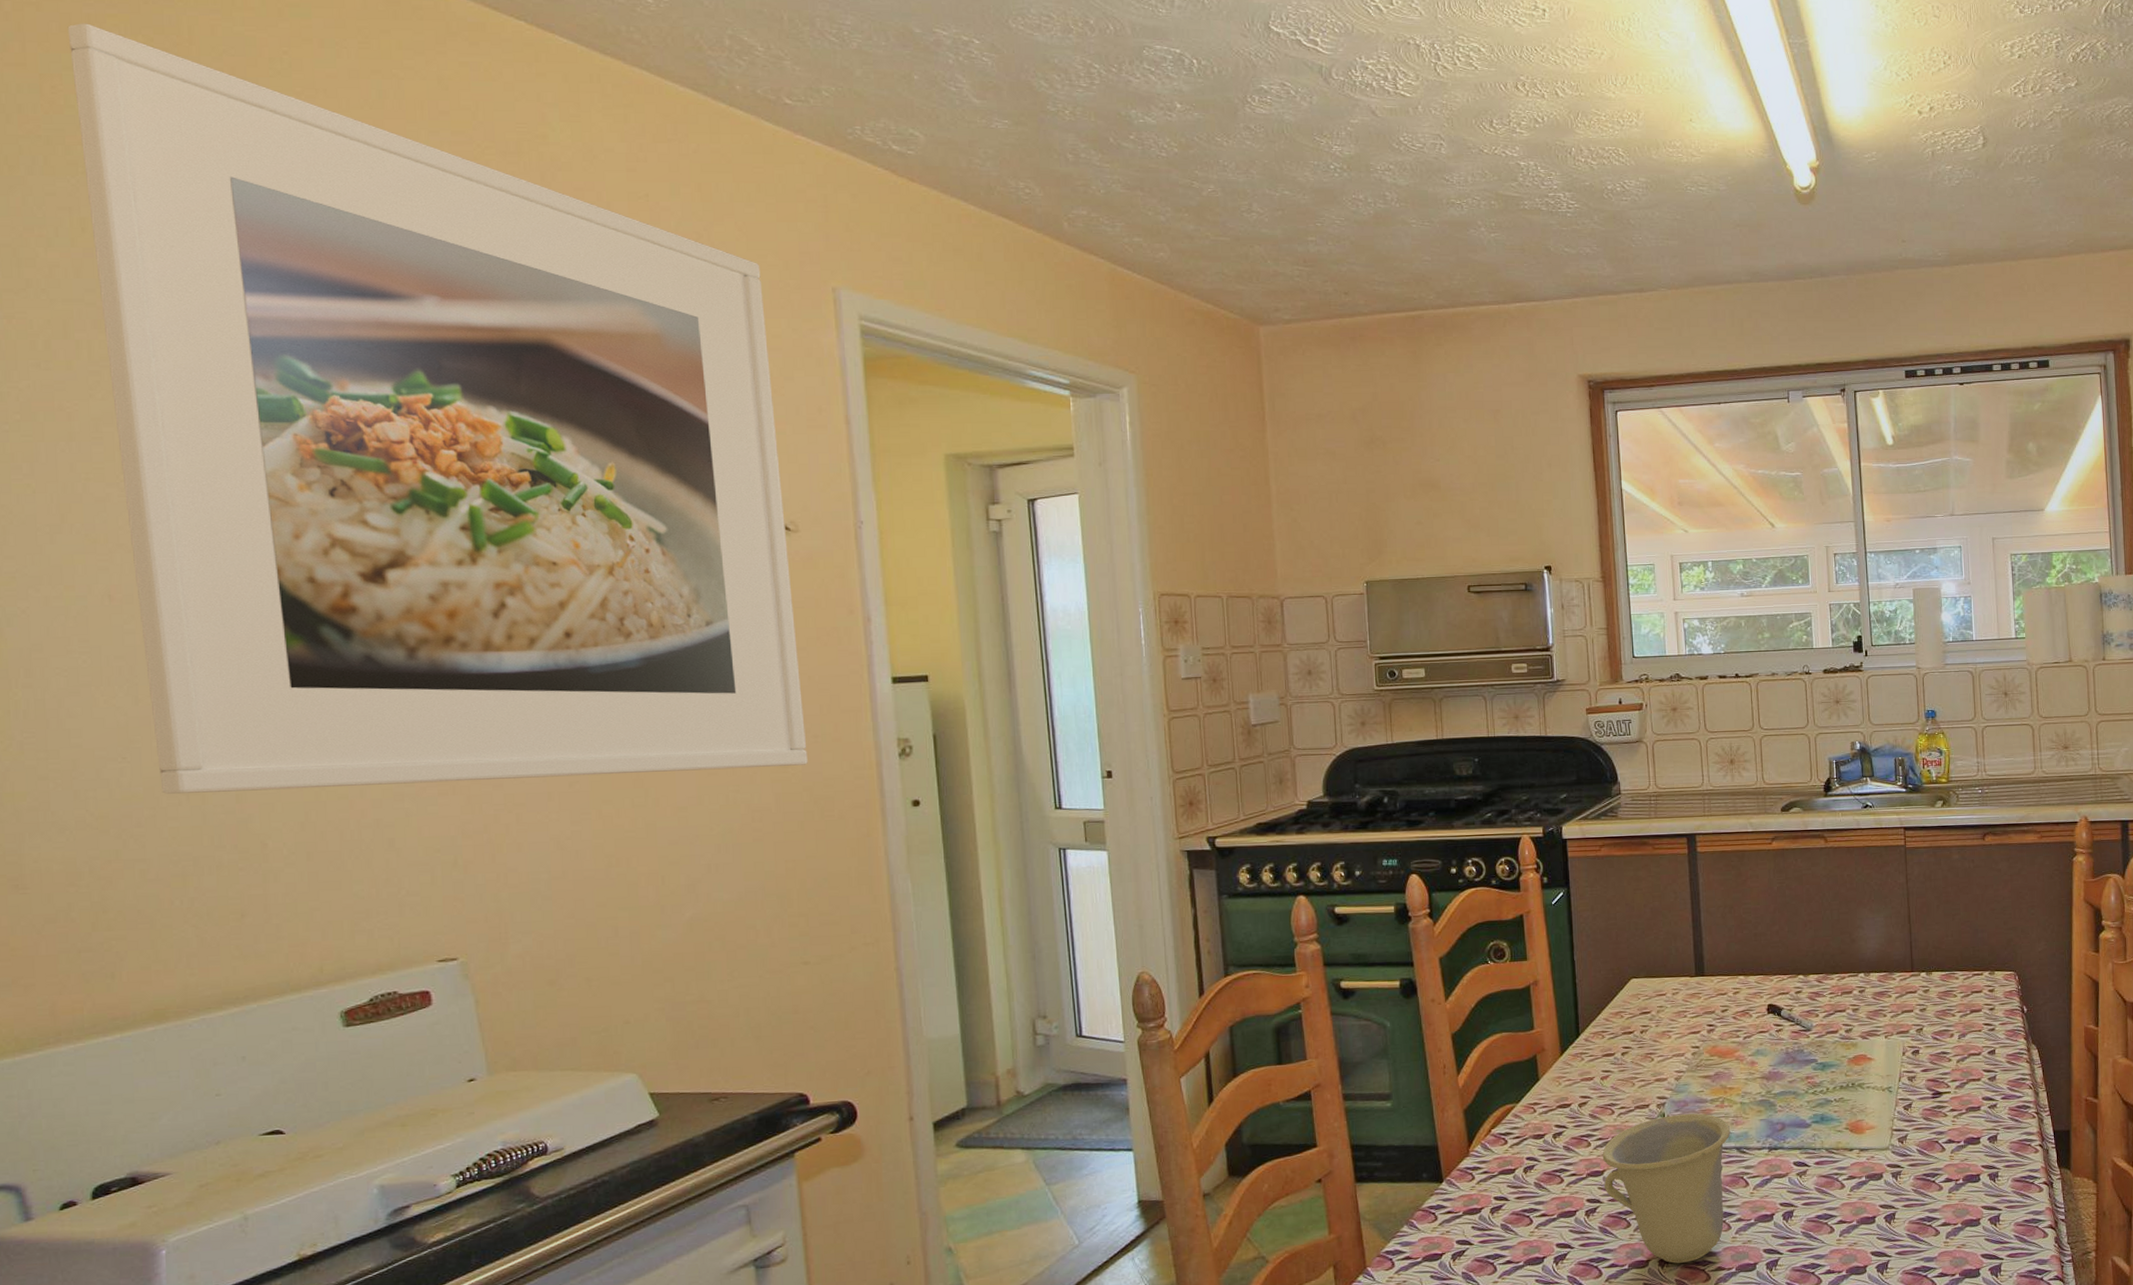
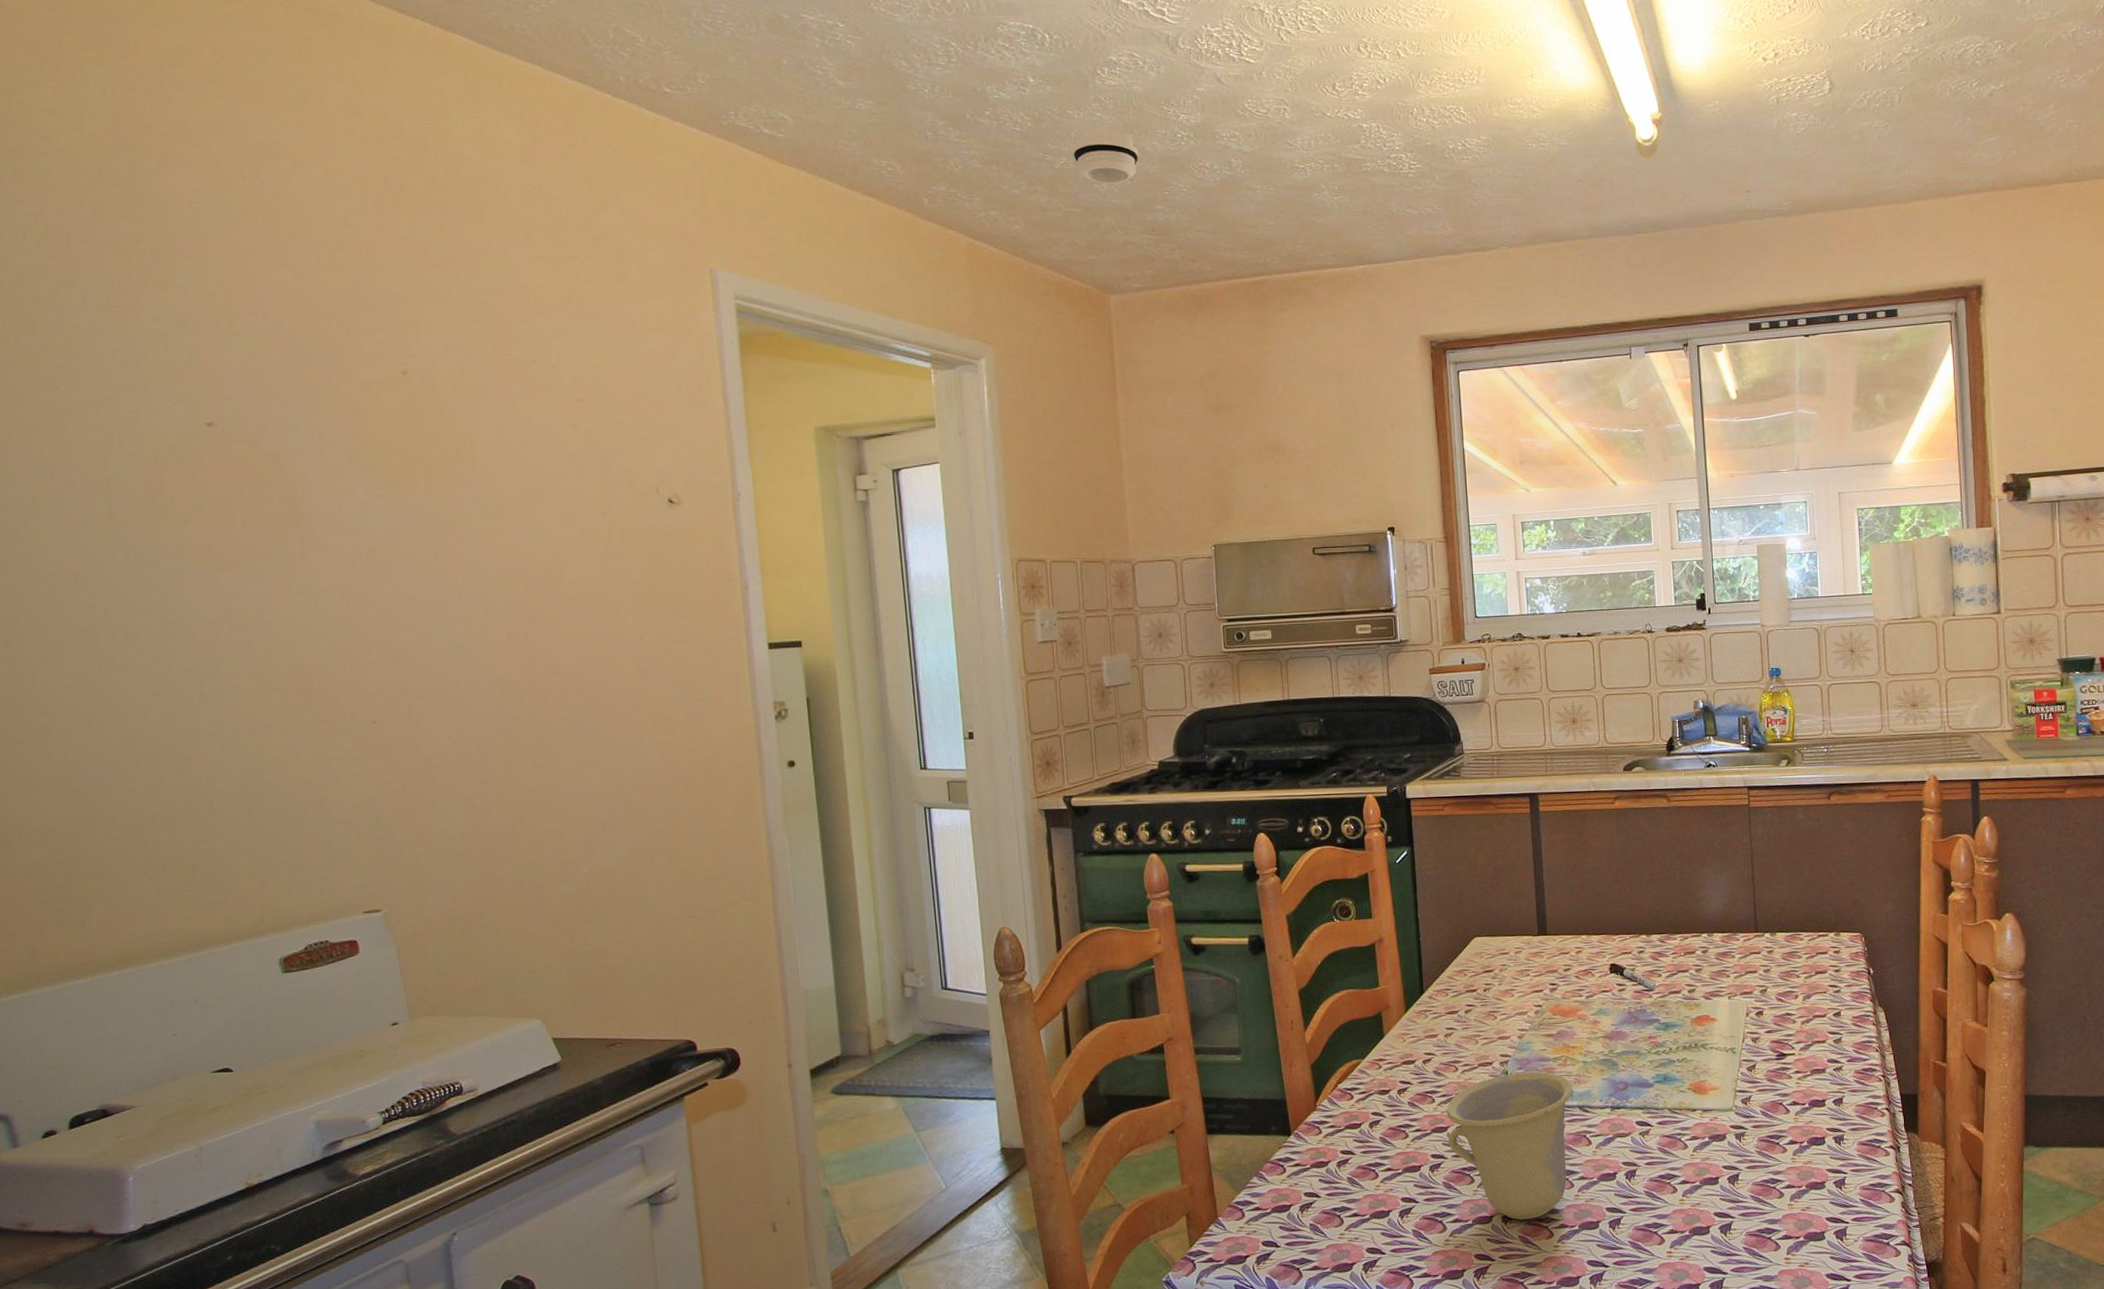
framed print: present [67,23,808,795] -> none [30,41,692,758]
smoke detector: none [1221,156,1290,214] -> present [1073,127,1139,184]

